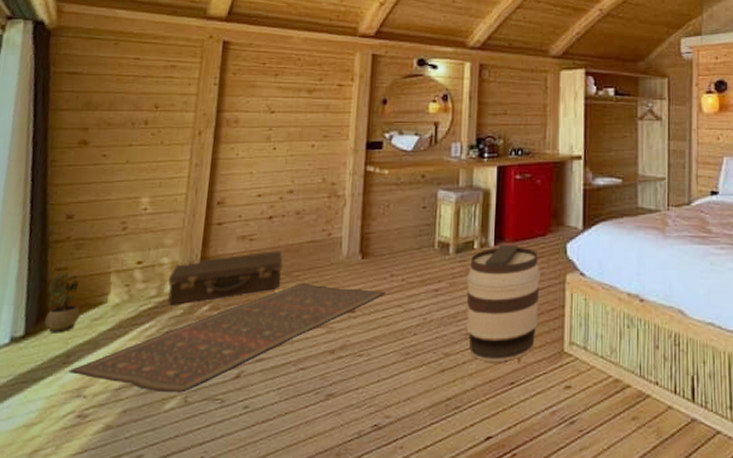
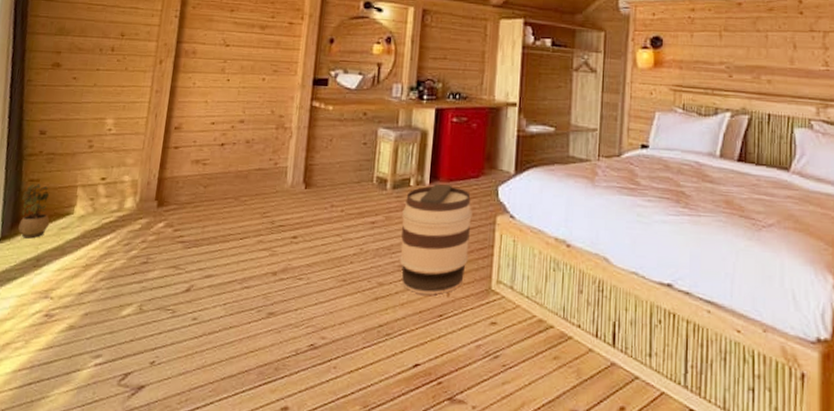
area rug: present [68,284,386,391] -> none [38,208,326,300]
suitcase: present [168,251,283,304] -> none [127,176,233,220]

